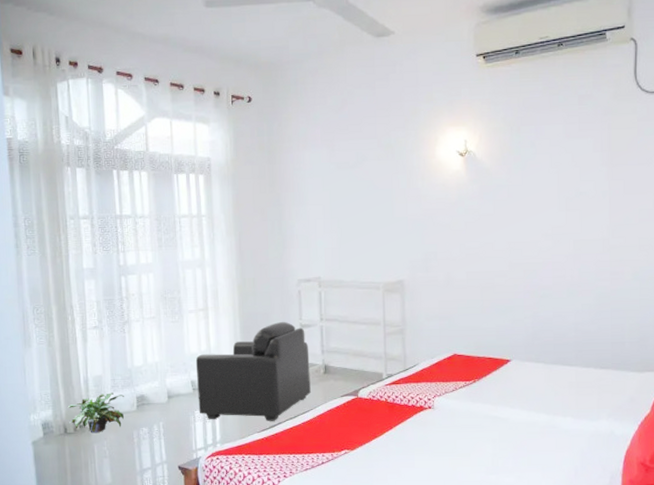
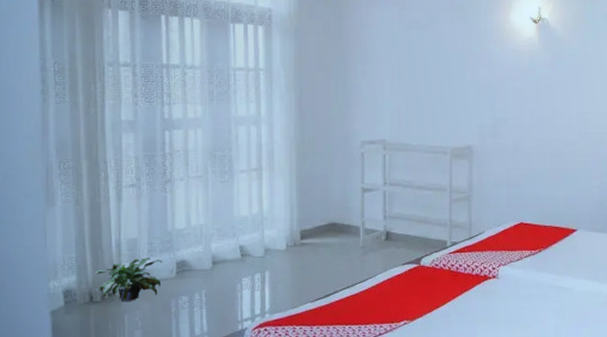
armchair: present [195,321,311,421] -> none [245,184,371,290]

